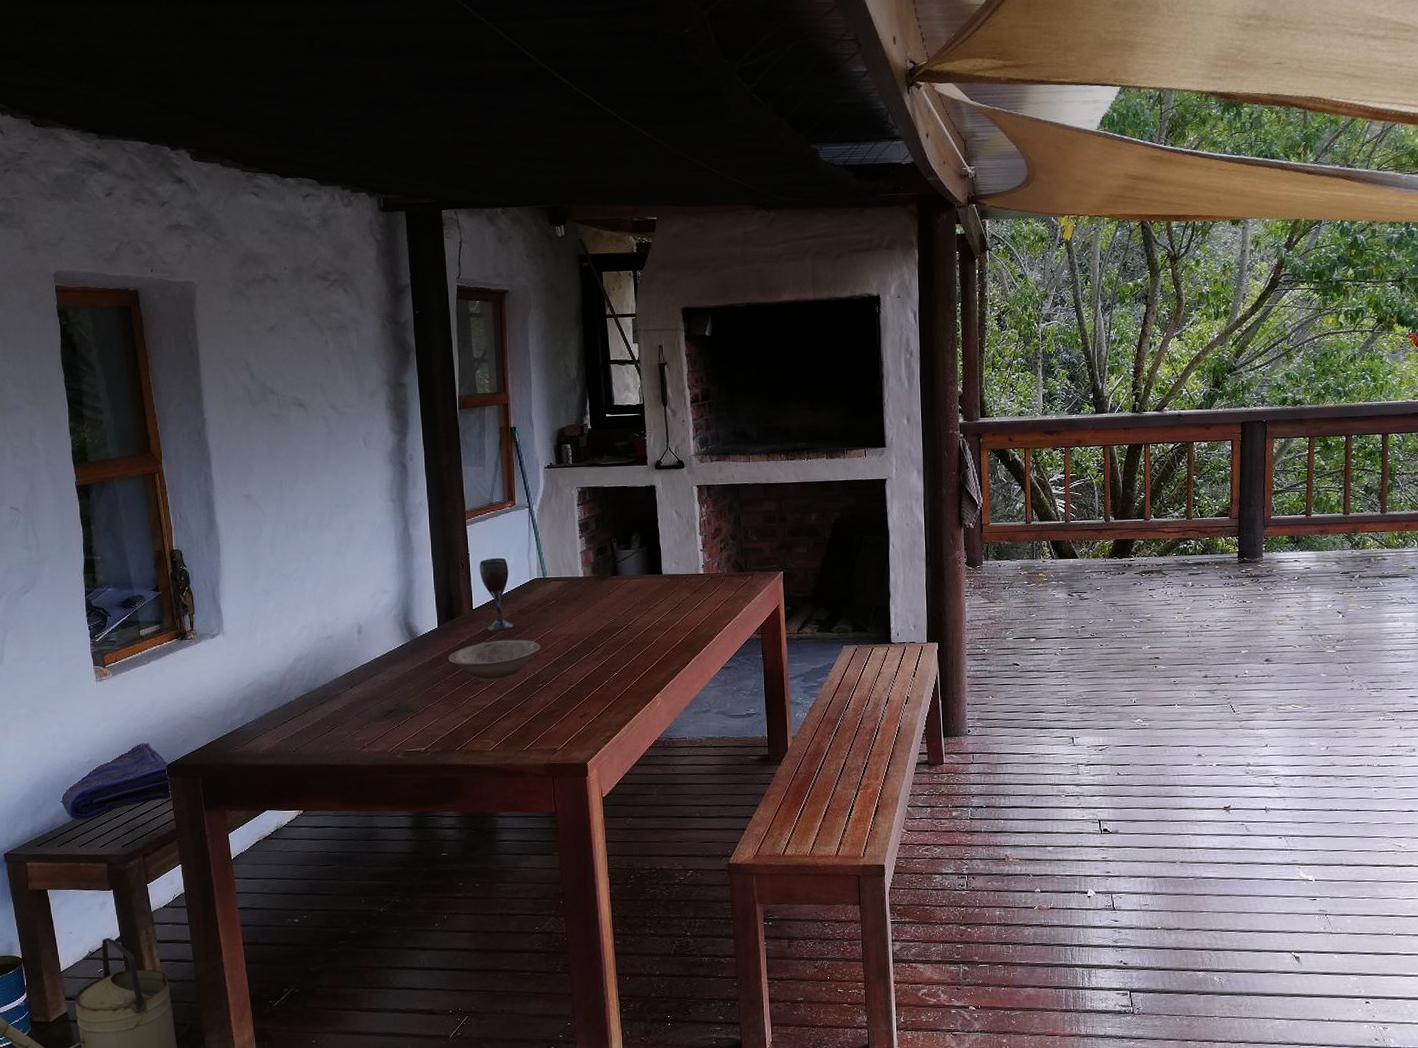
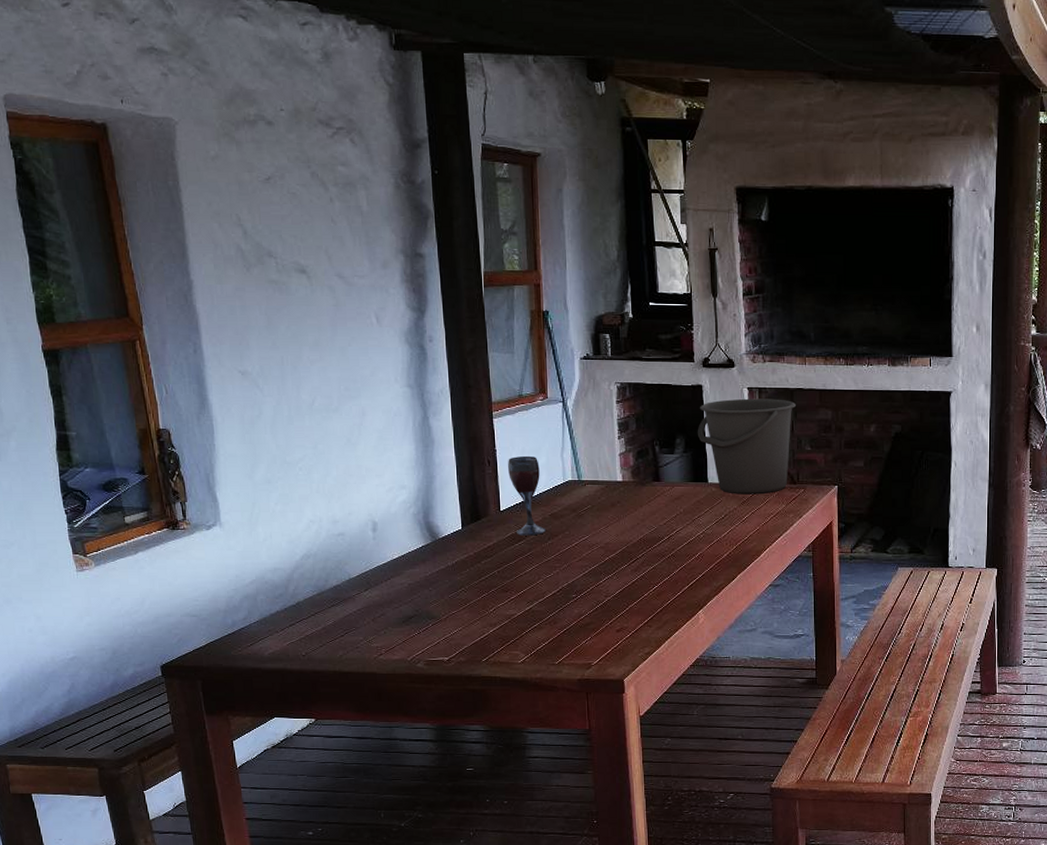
towel: present [60,742,171,820] -> none [41,640,168,721]
bowl: present [447,639,541,682] -> none [473,545,575,590]
bucket: none [651,494,743,584] -> present [697,398,797,495]

